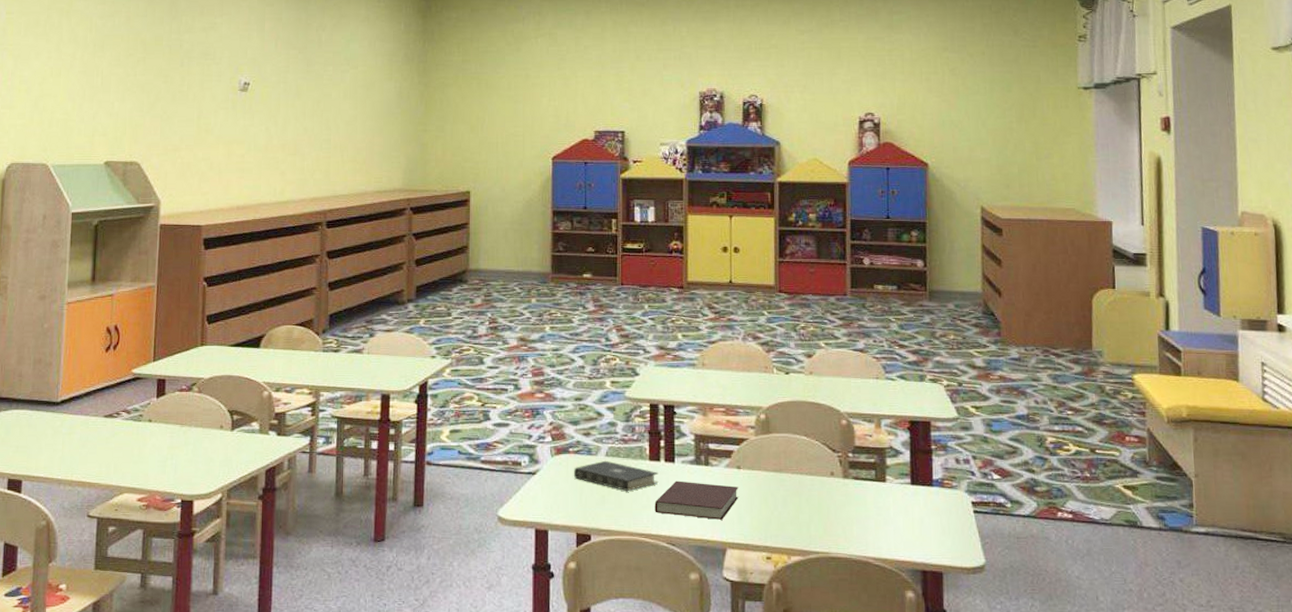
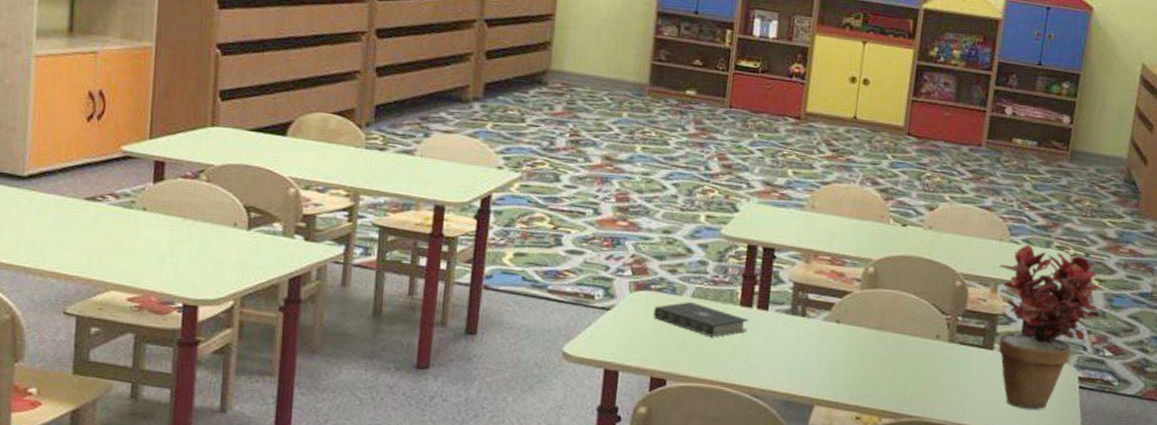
notebook: present [654,480,739,520] -> none [740,330,835,375]
potted plant: none [878,379,983,537] -> present [998,244,1102,410]

